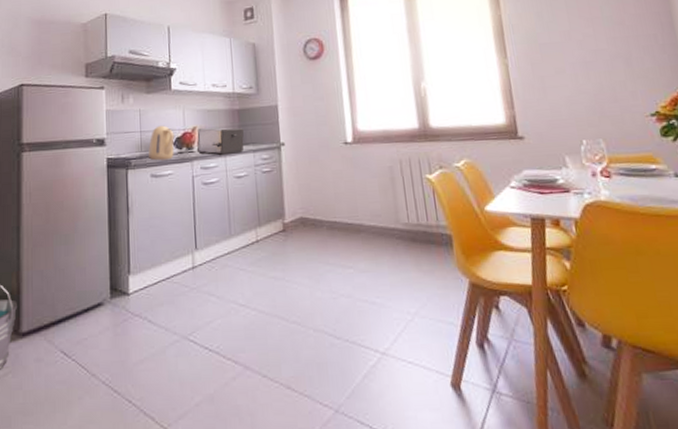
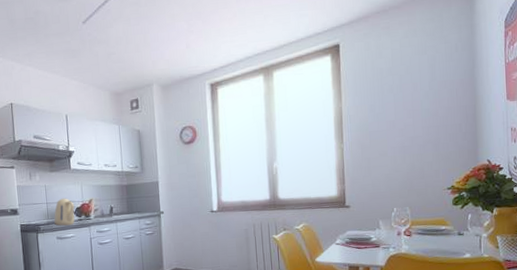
toaster: present [197,127,244,156] -> none [93,199,132,222]

